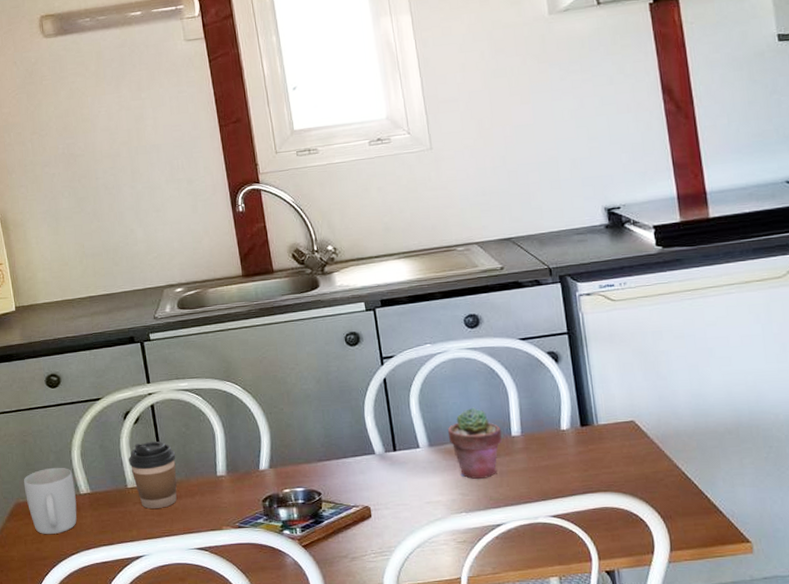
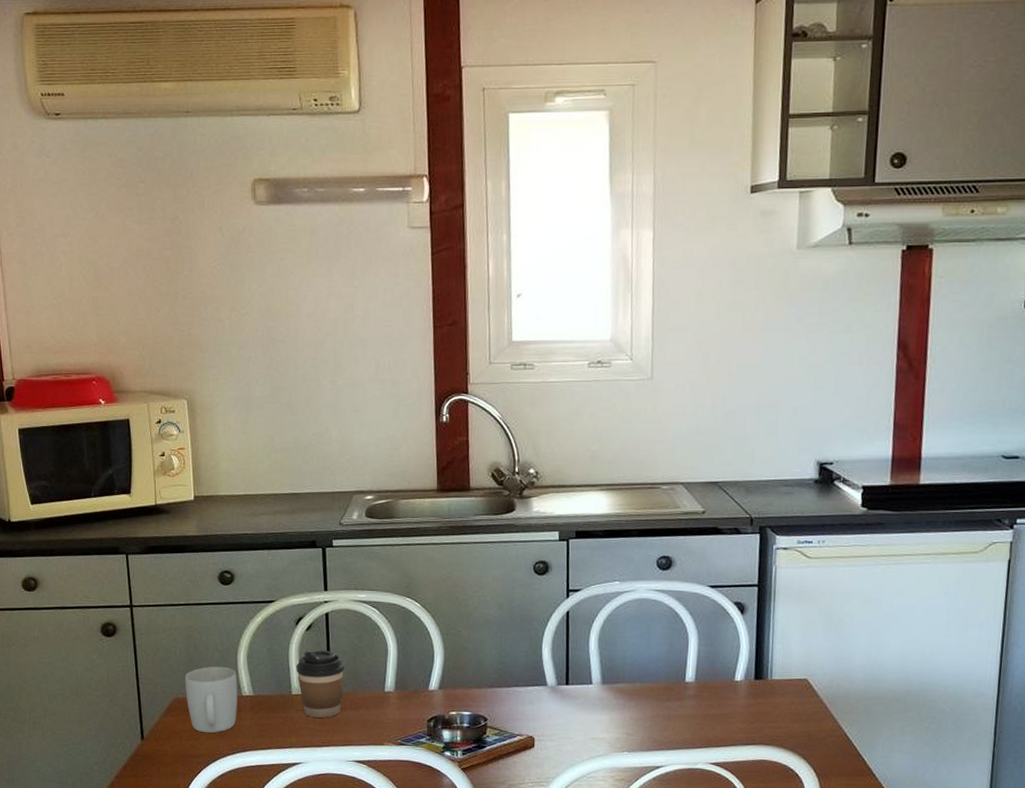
potted succulent: present [447,407,502,479] -> none [622,649,677,721]

